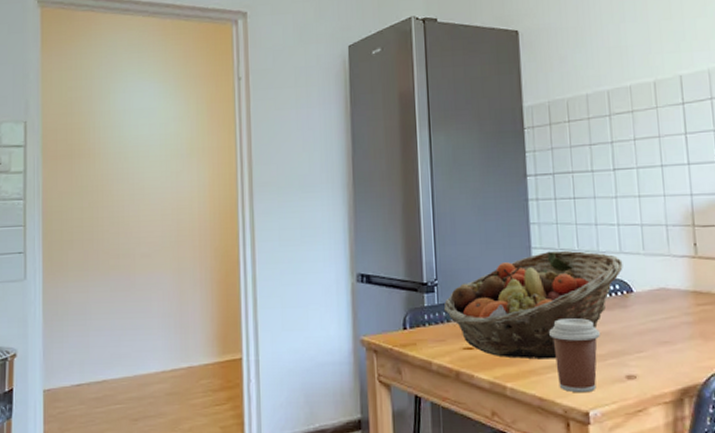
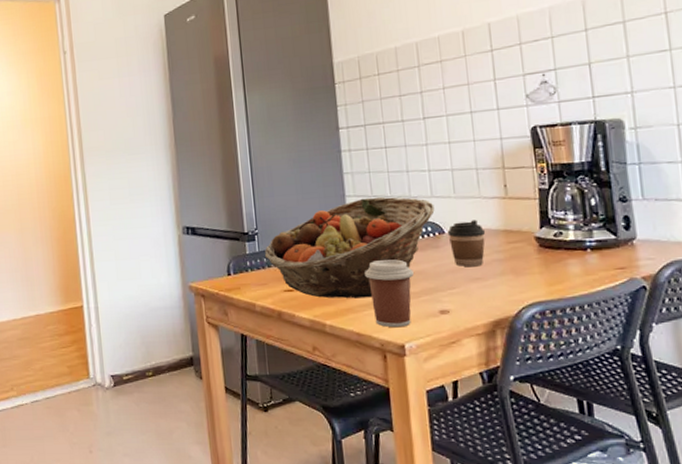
coffee cup: none [635,279,675,330] -> present [447,219,486,267]

